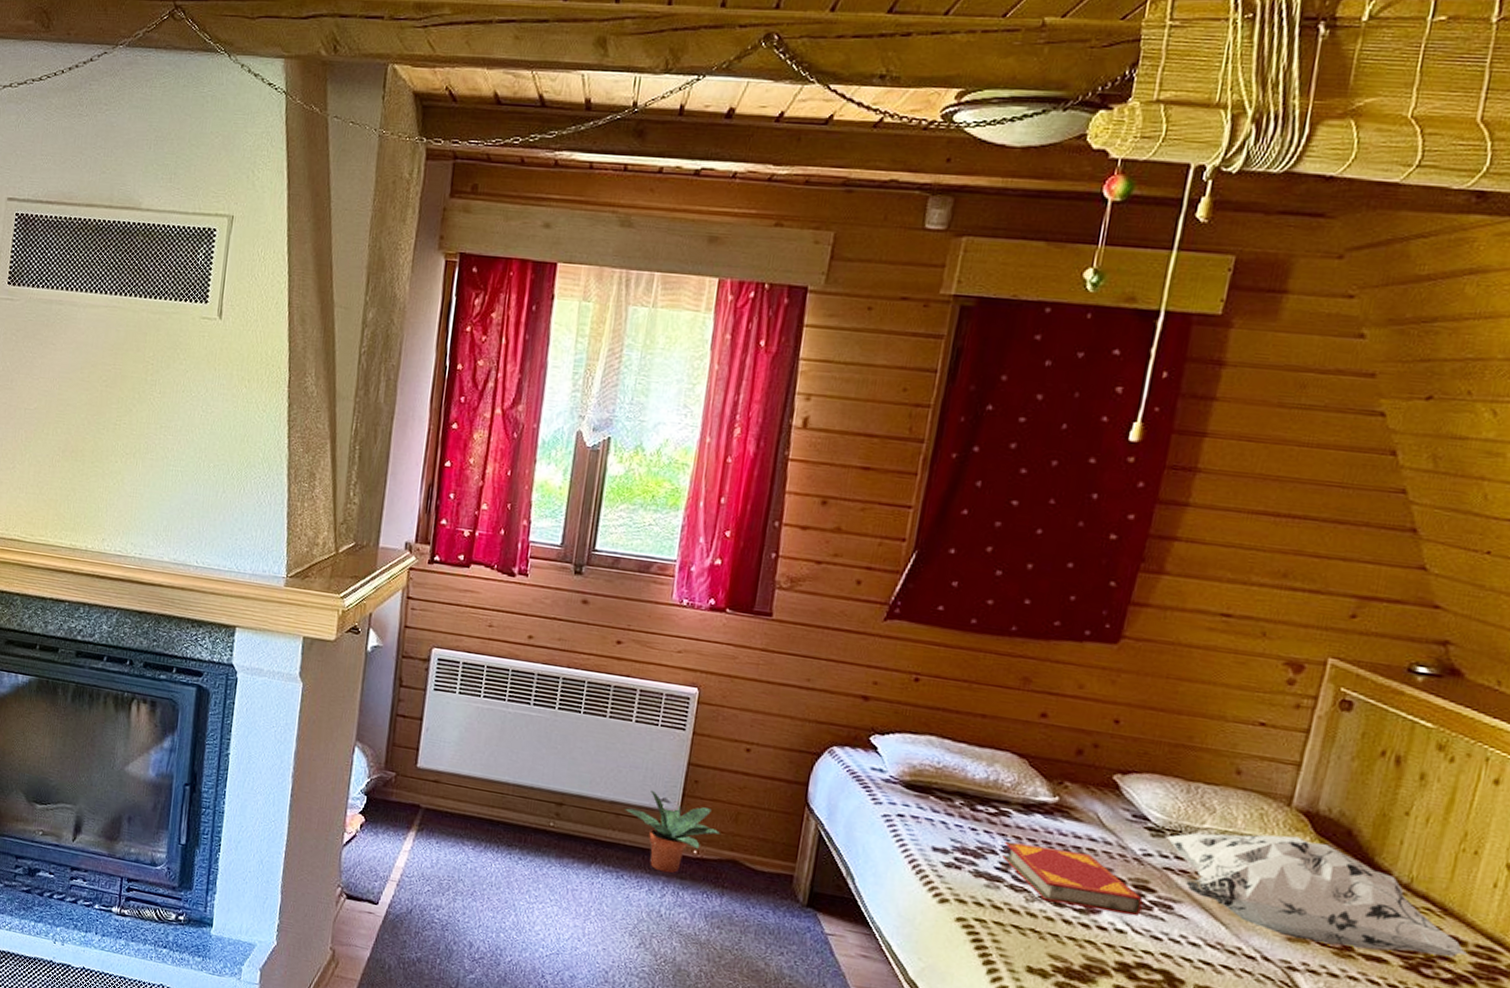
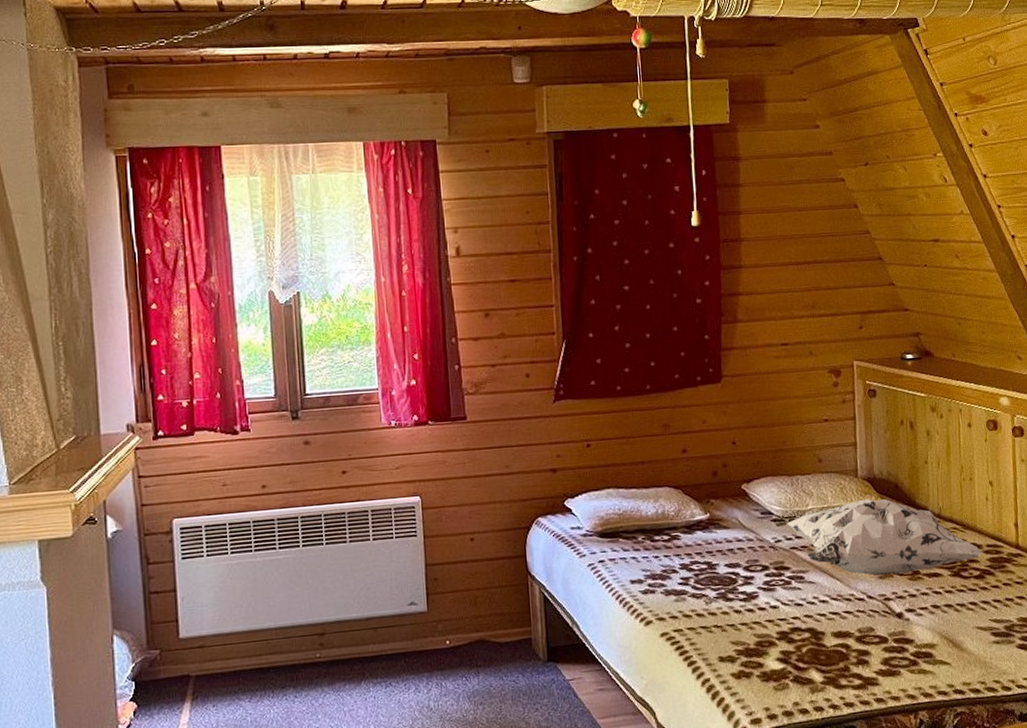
potted plant: present [625,791,721,873] -> none [380,598,466,669]
hardback book: present [1002,841,1143,915] -> none [681,552,784,599]

